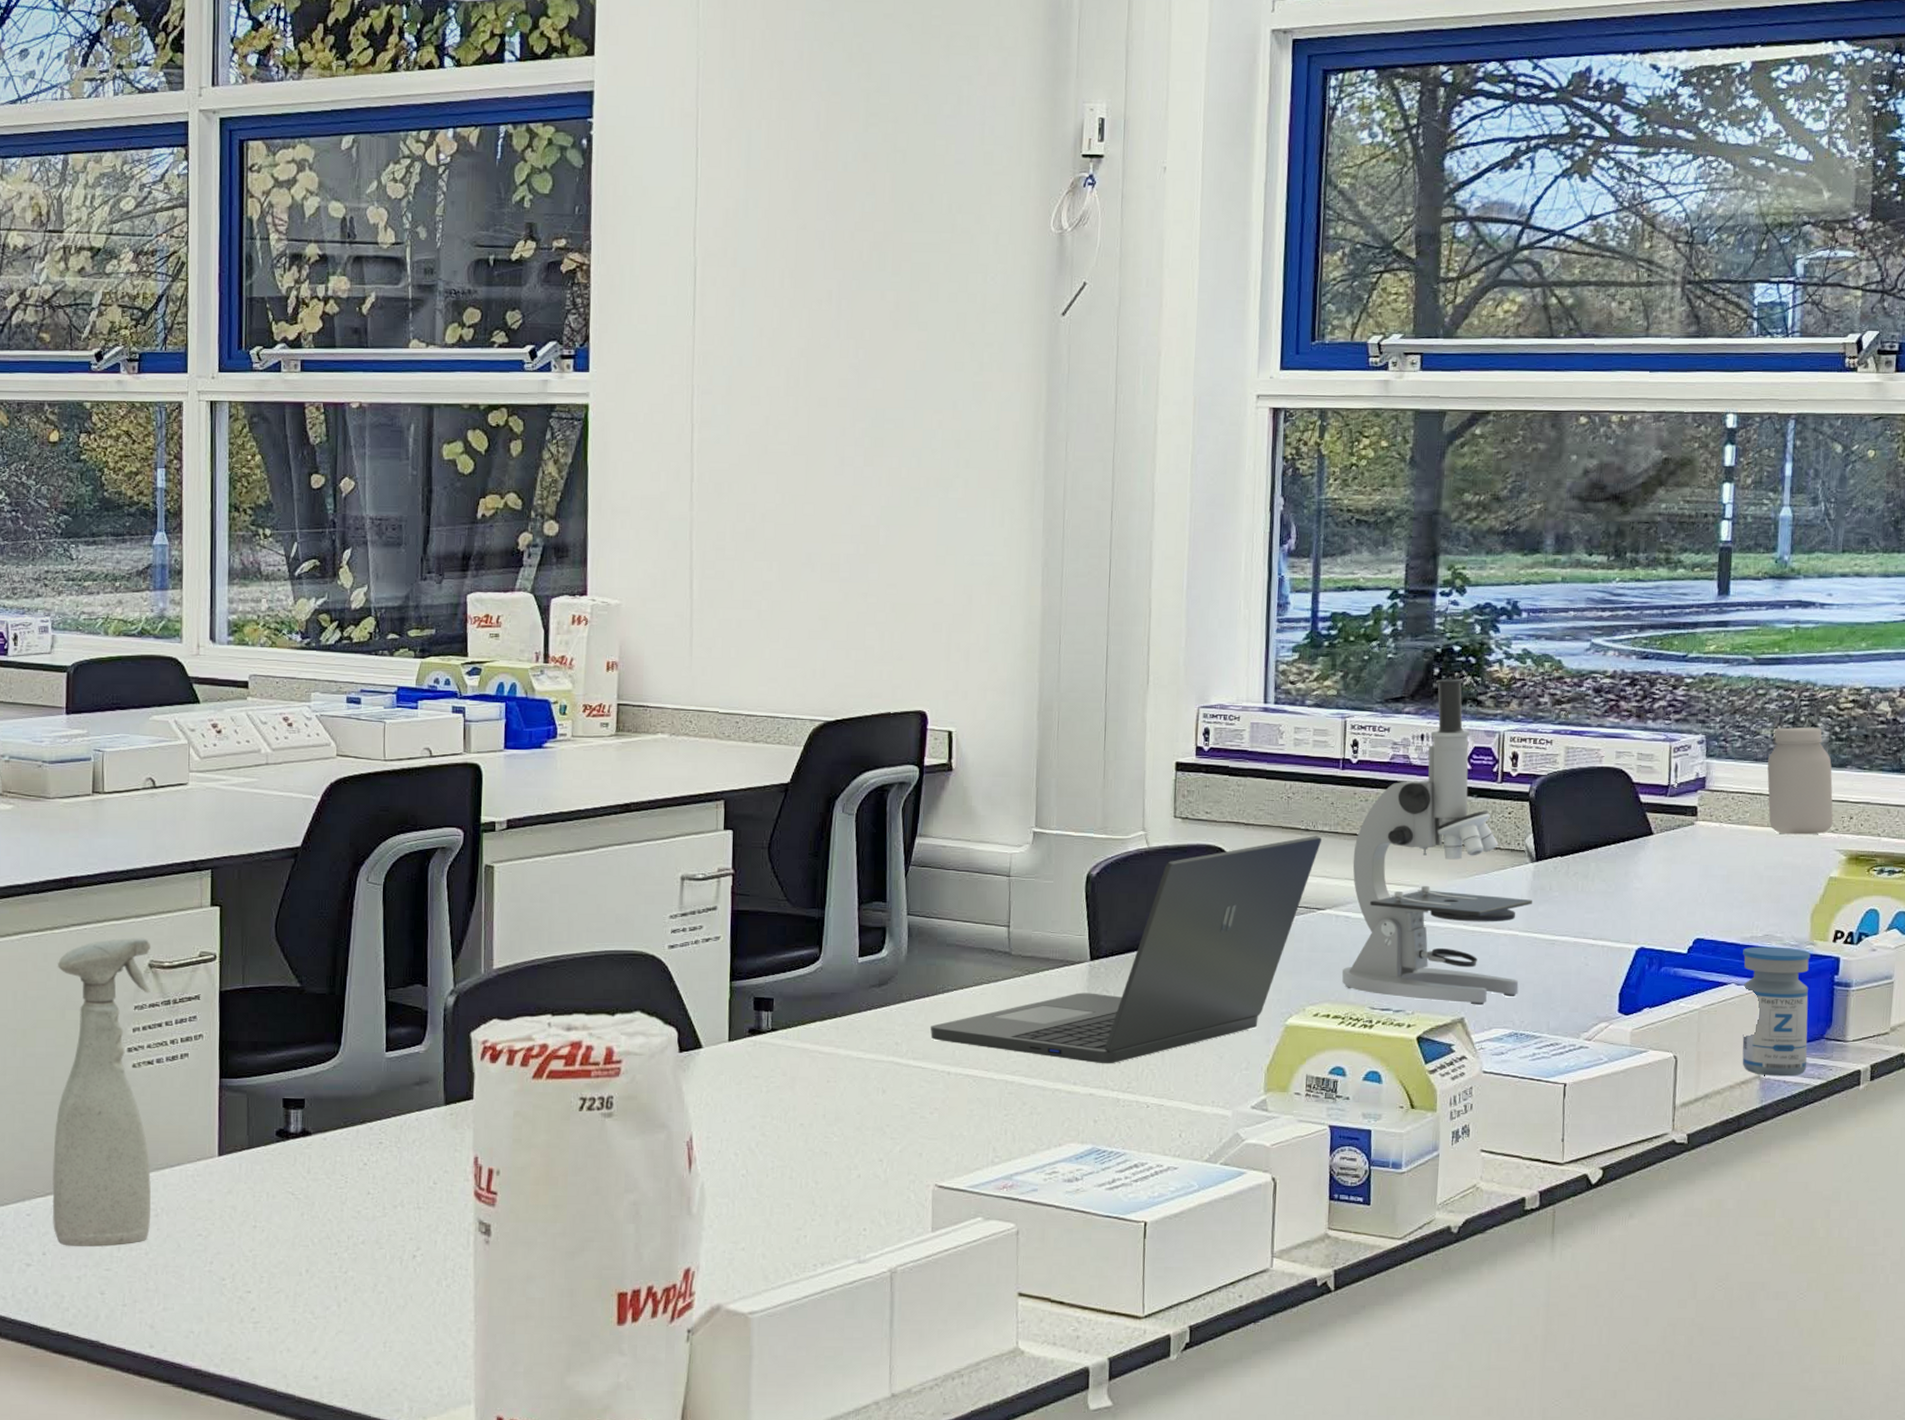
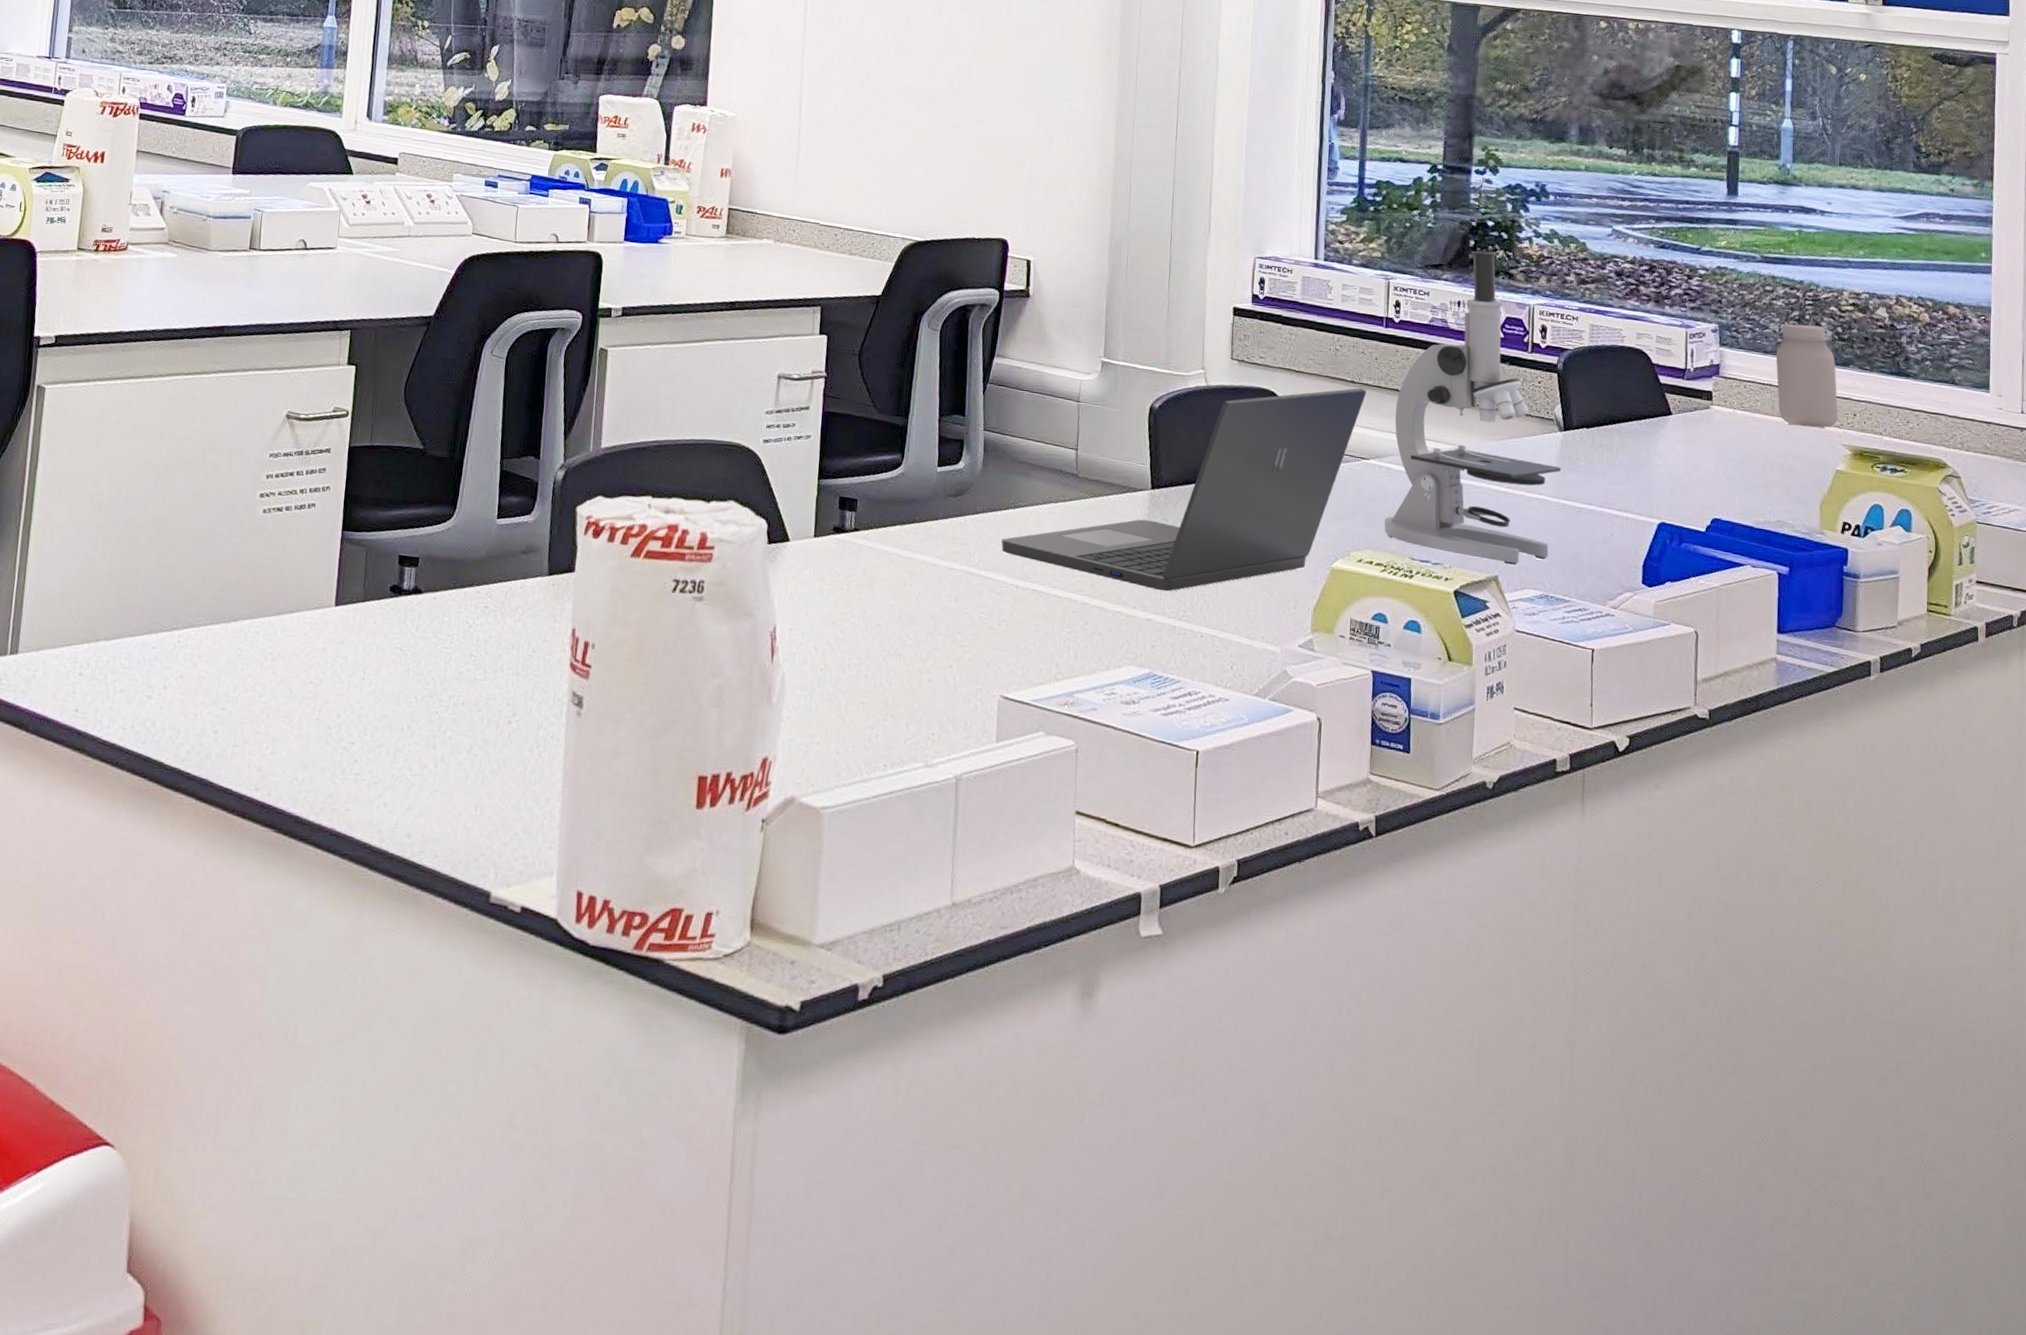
spray bottle: present [52,937,151,1247] -> none [176,388,290,686]
medicine bottle: present [1742,946,1811,1077] -> none [1757,531,1821,662]

